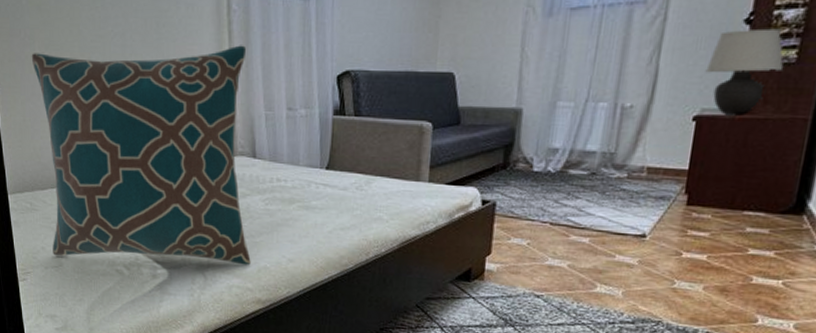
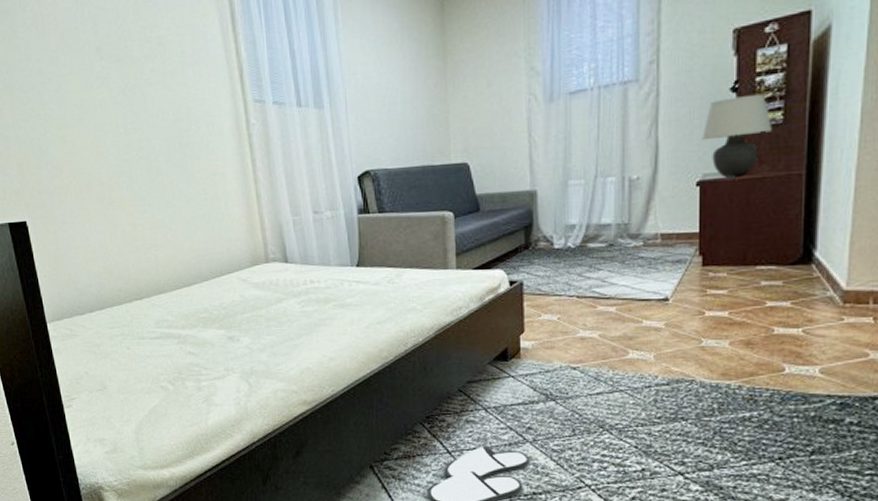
pillow: present [31,45,251,266] -> none [59,156,293,379]

